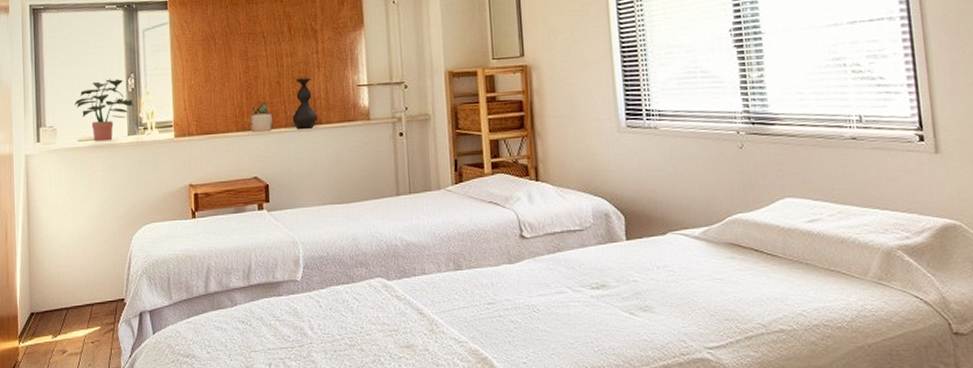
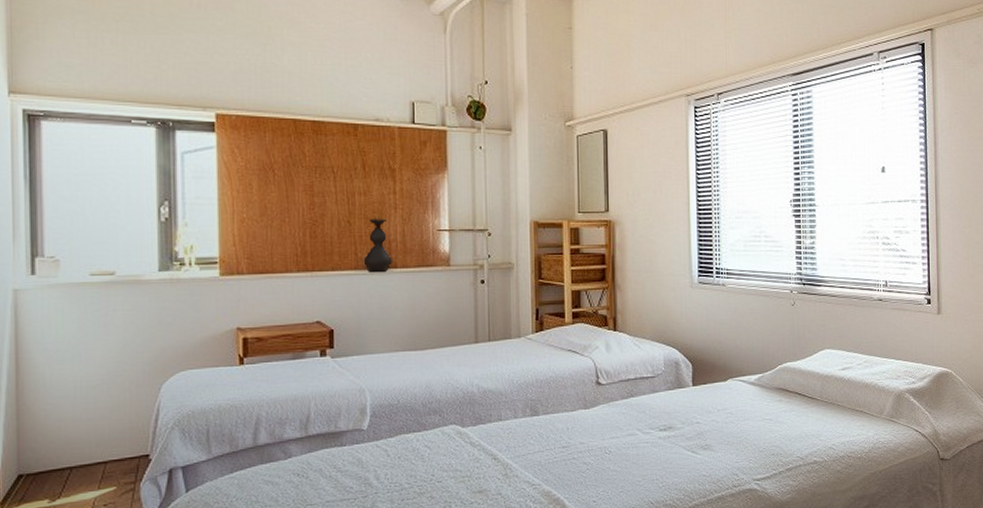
potted plant: present [75,78,135,142] -> none [86,204,169,277]
succulent plant: present [248,102,273,133] -> none [312,242,341,275]

